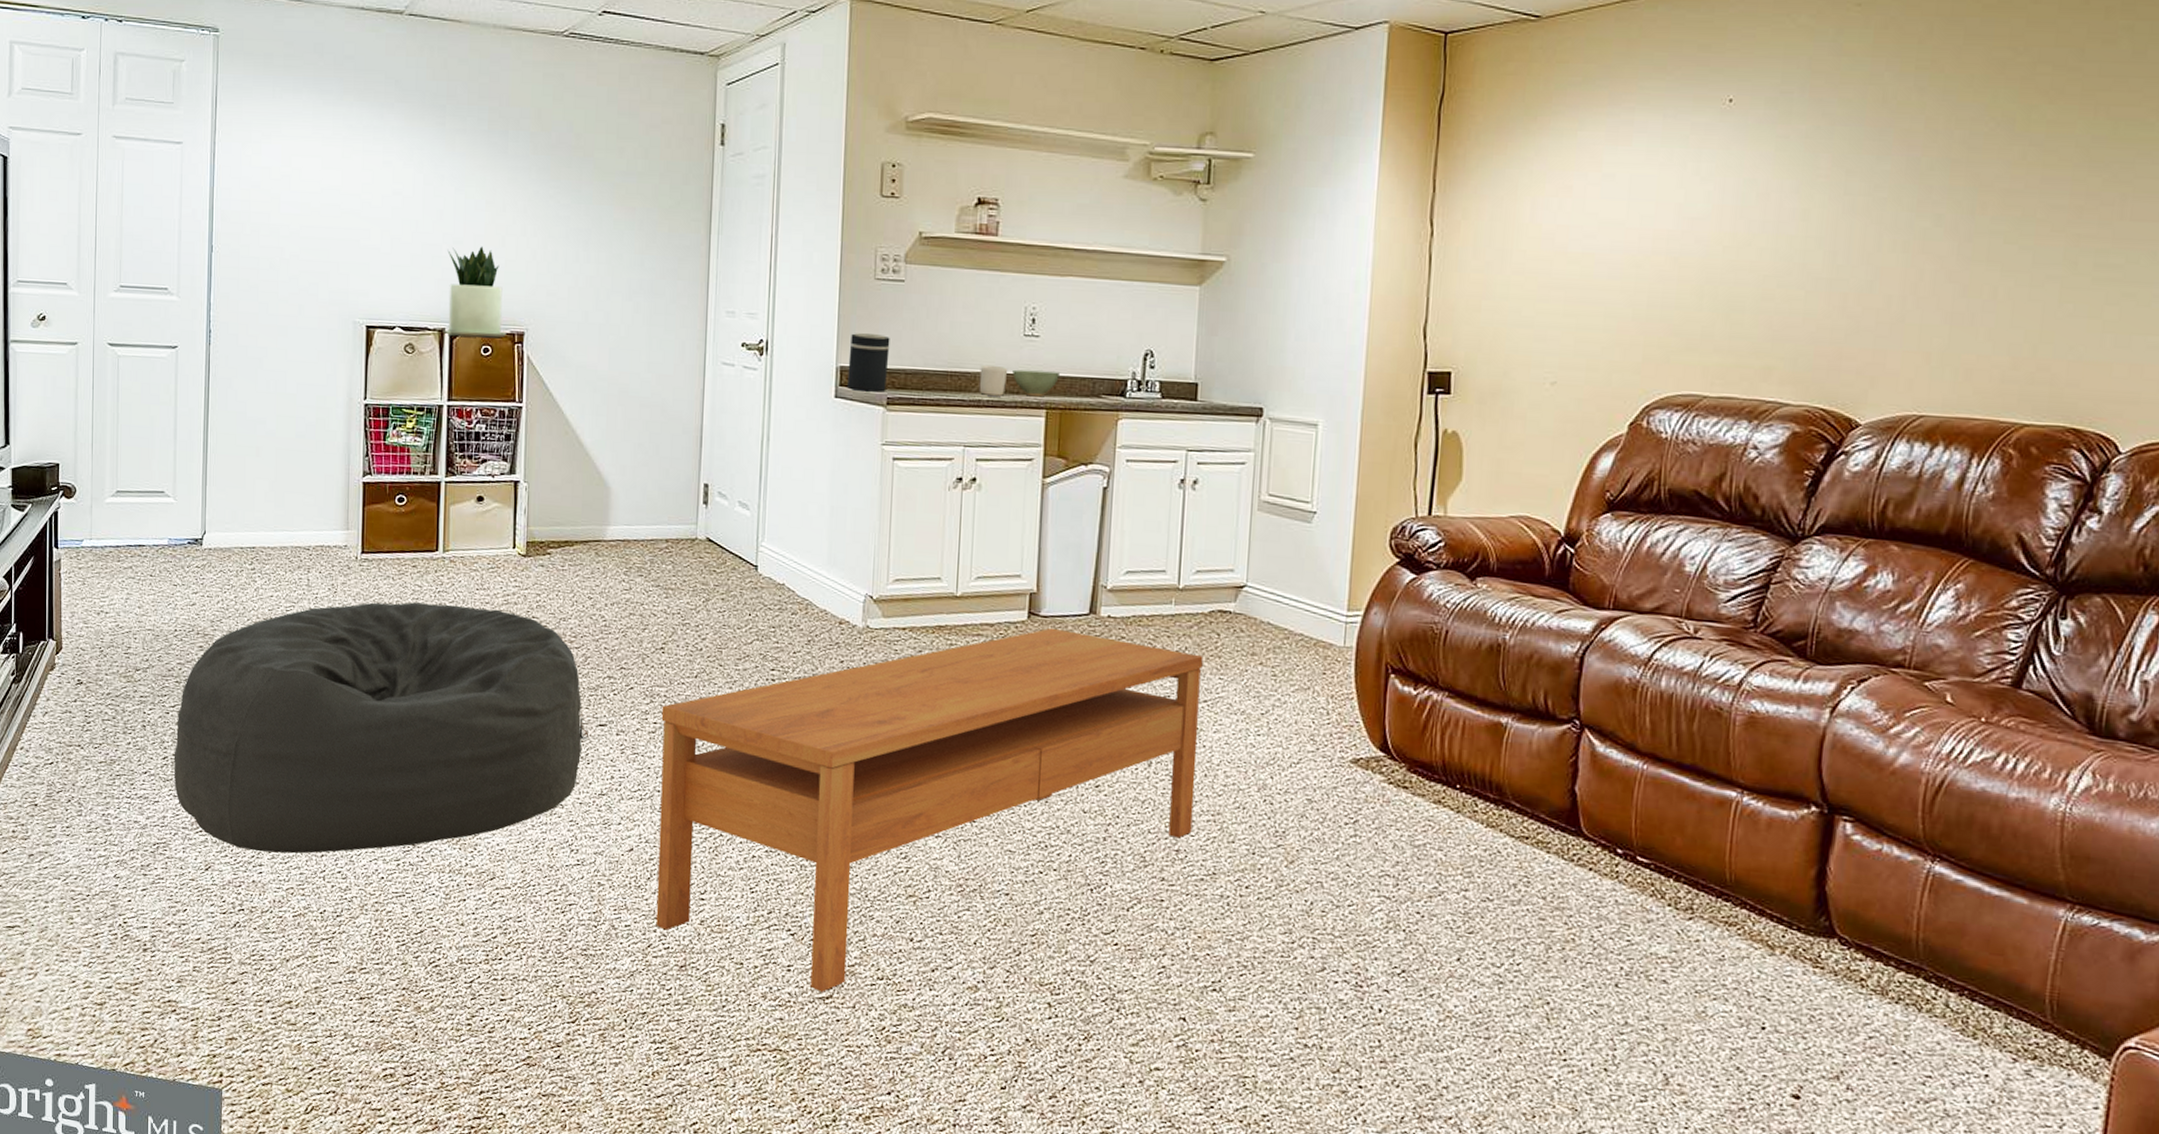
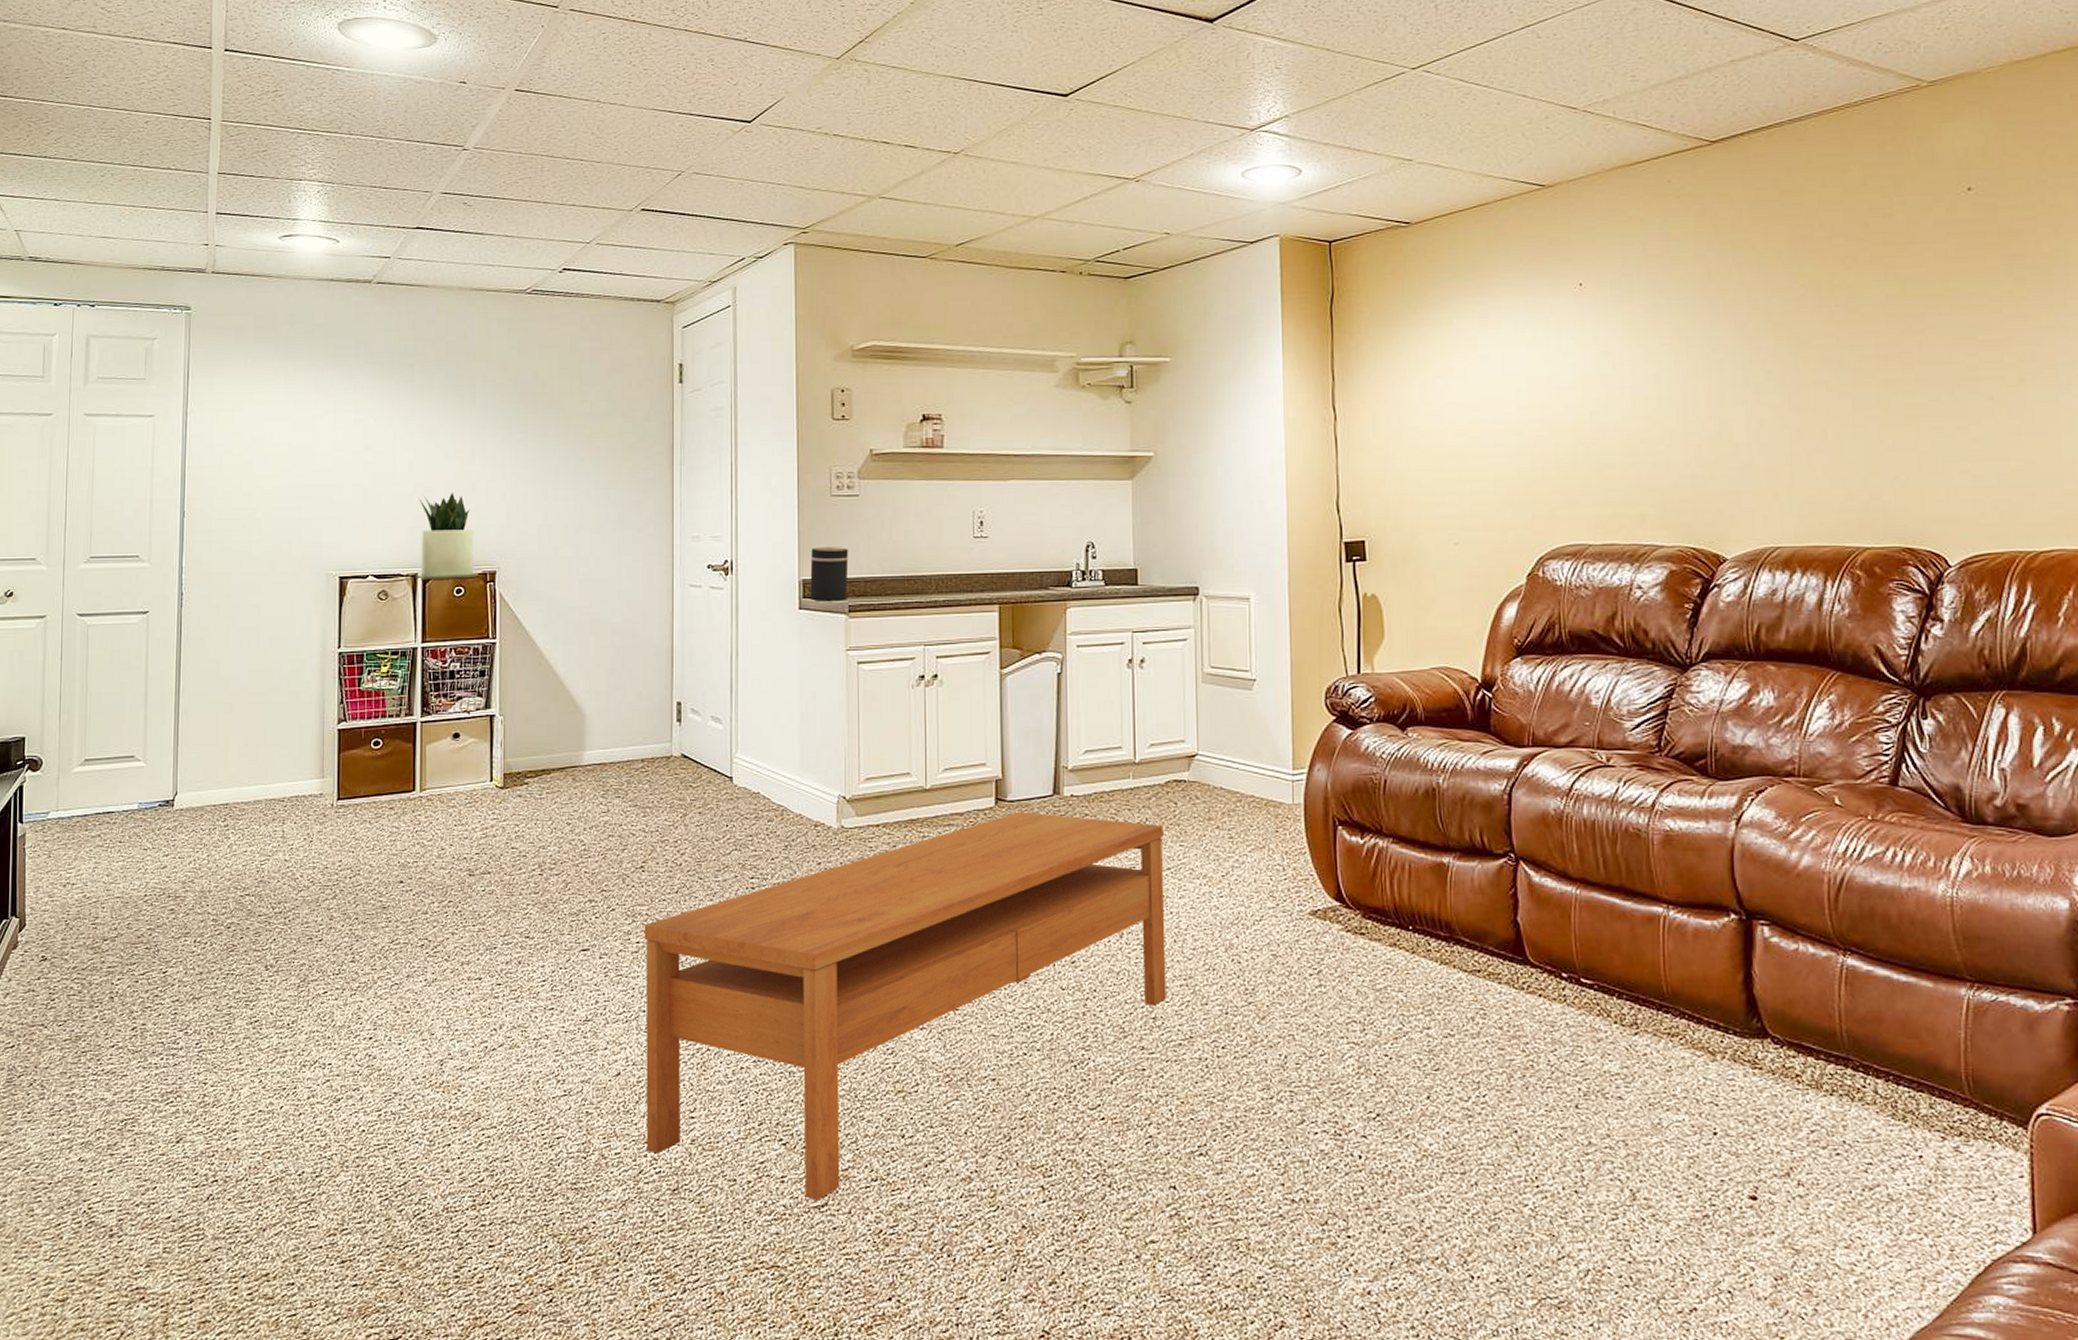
bean bag chair: present [173,602,588,854] -> none [143,843,571,1117]
mug: present [979,364,1008,396] -> none [934,567,961,596]
bowl: present [1012,369,1061,397] -> none [965,569,1010,594]

